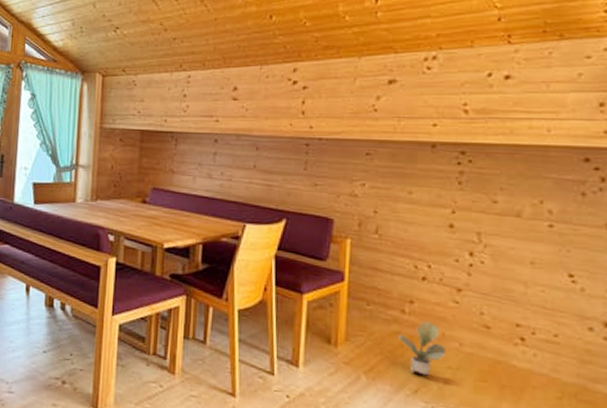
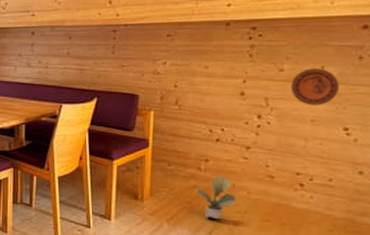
decorative plate: none [506,202,560,246] -> present [290,68,339,106]

